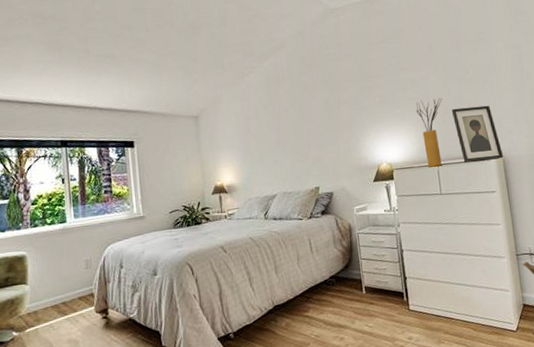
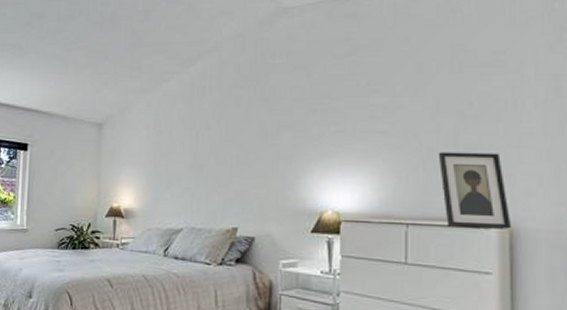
vase: present [416,98,443,168] -> none [385,135,428,228]

